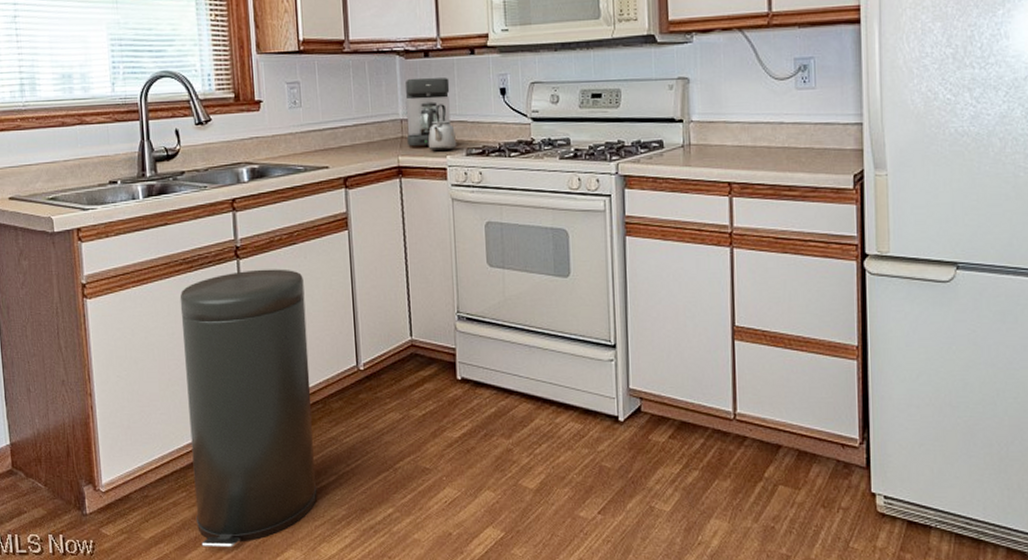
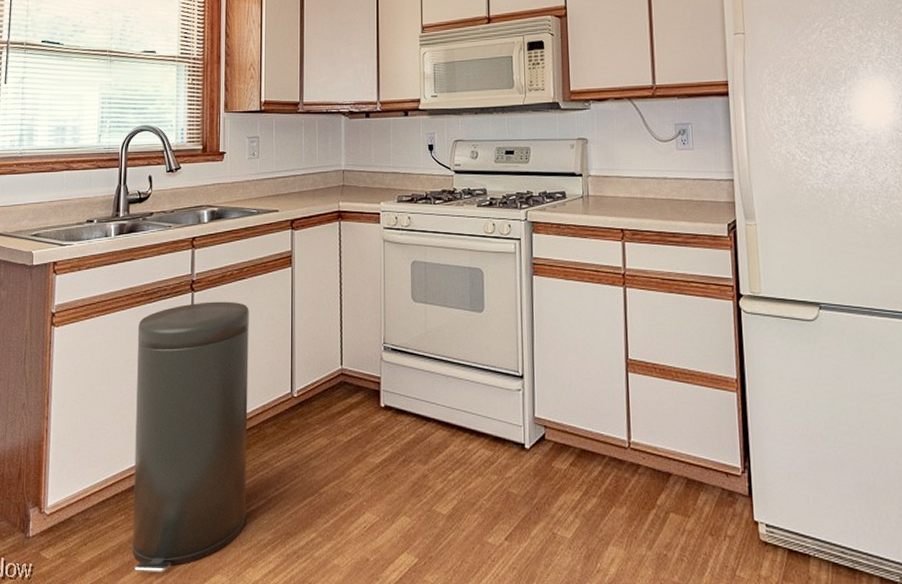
coffee maker: present [404,77,450,147] -> none [347,135,386,194]
kettle: present [428,104,457,152] -> none [365,157,390,199]

